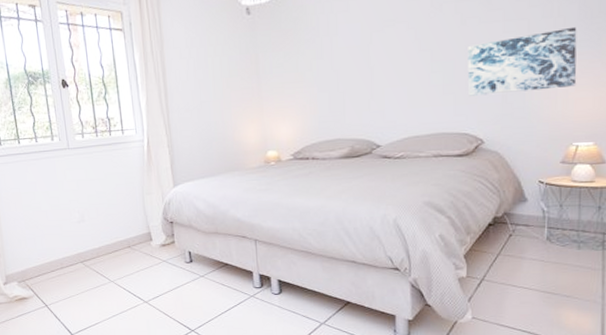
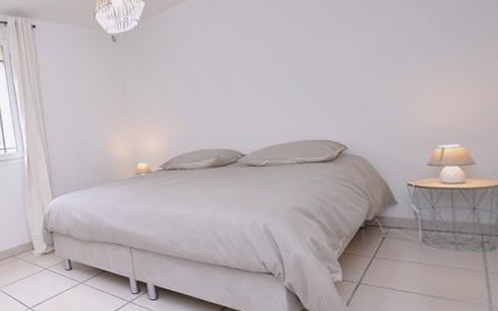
wall art: present [467,26,577,96] -> none [322,35,435,105]

